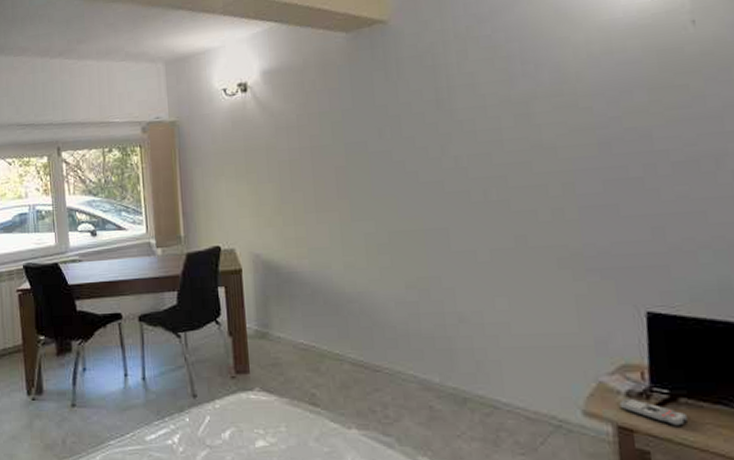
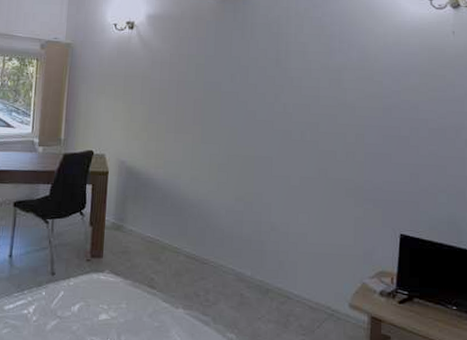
remote control: present [619,398,688,426] -> none [374,296,418,319]

